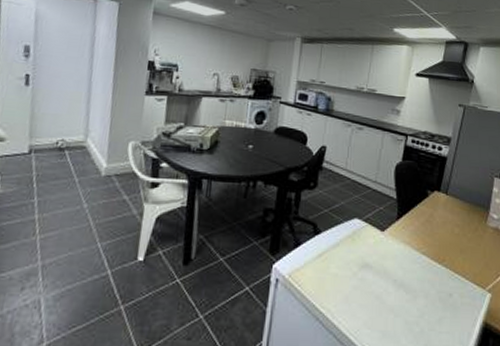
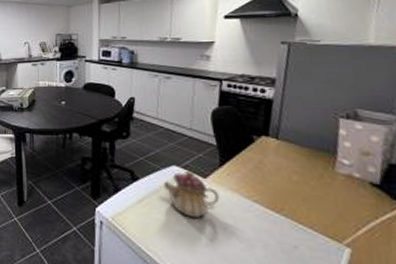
teapot: none [344,225,394,271] -> present [163,172,220,218]

